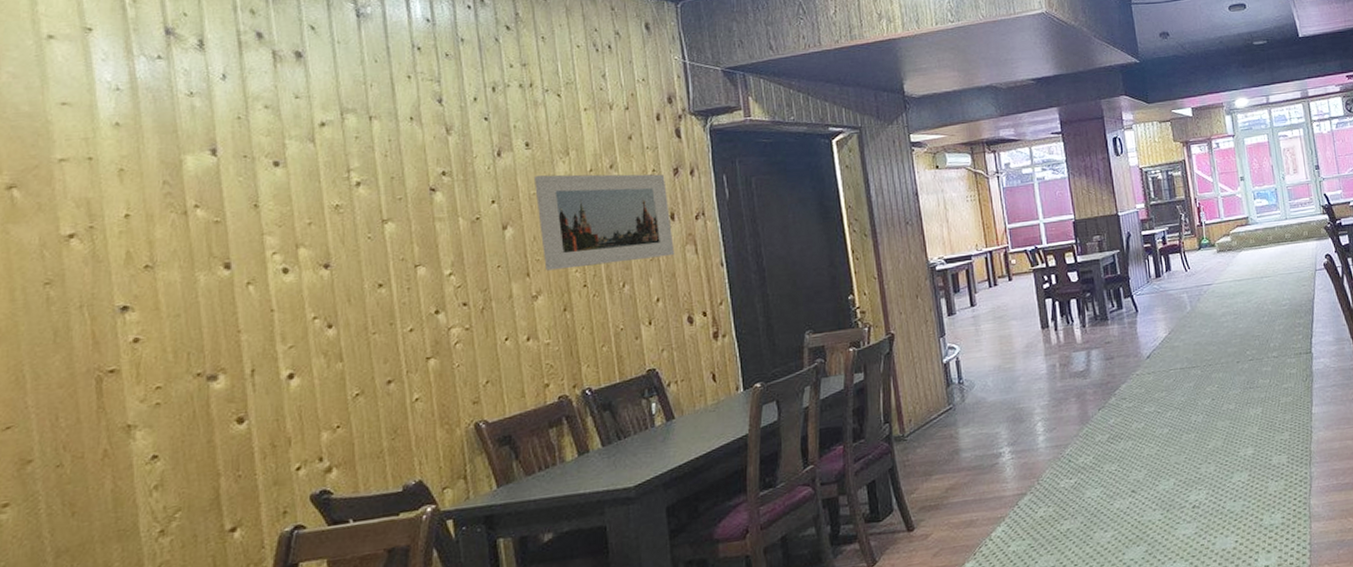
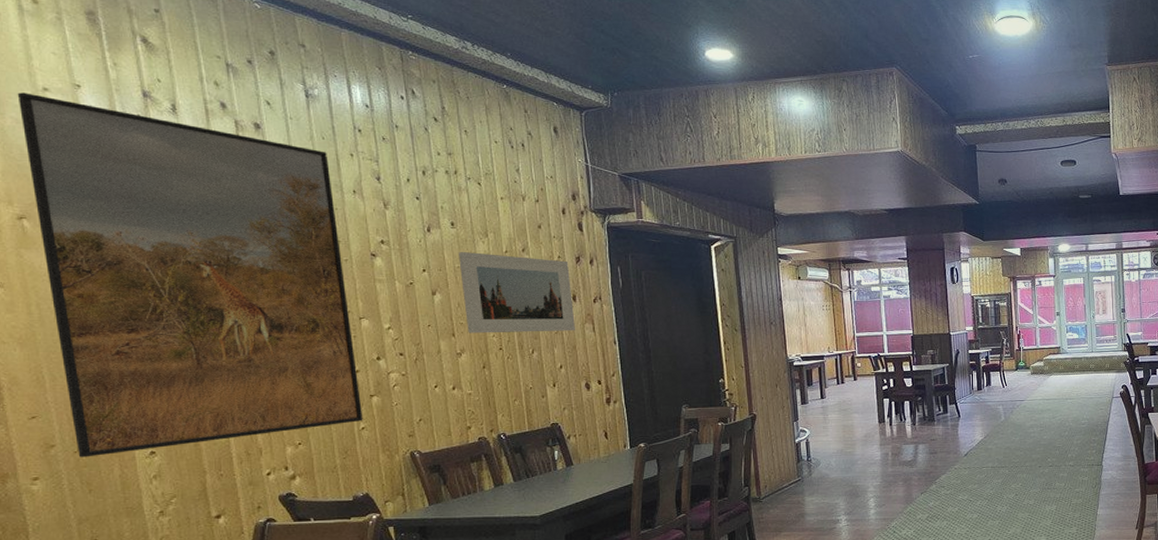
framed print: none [16,42,417,472] -> present [17,92,363,458]

